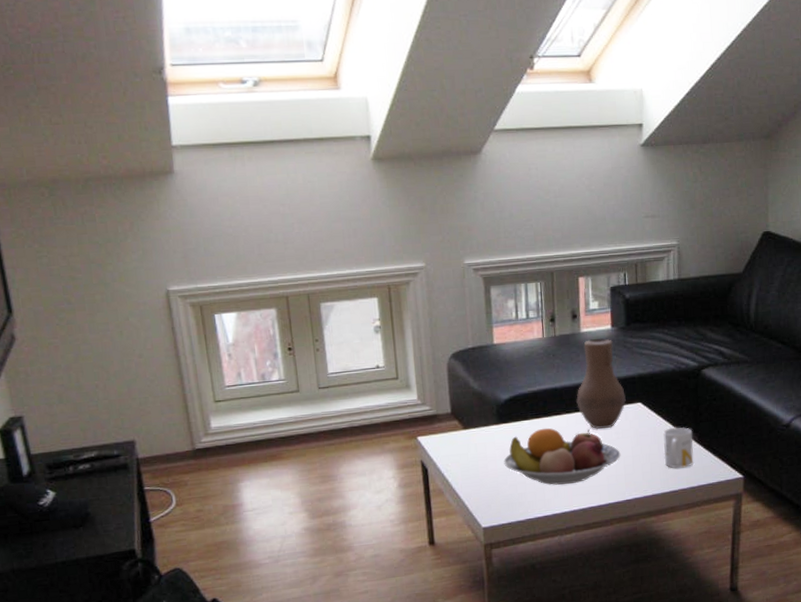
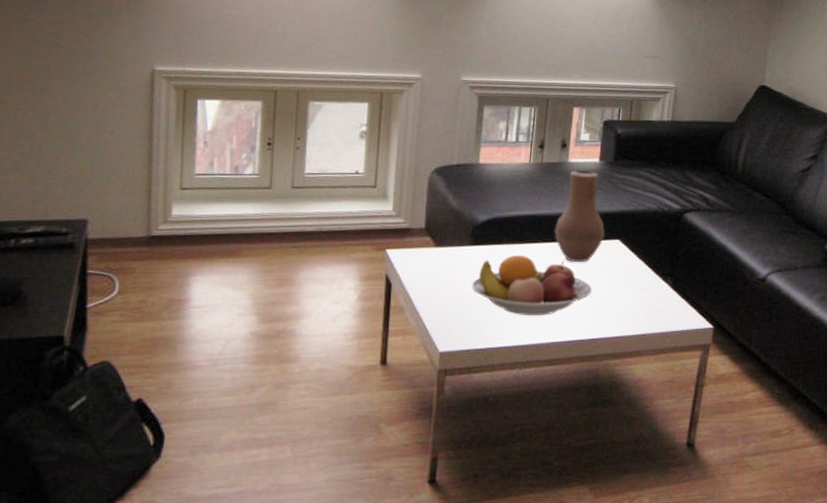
mug: present [663,427,694,469] -> none [636,270,668,312]

